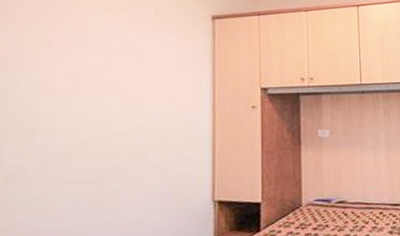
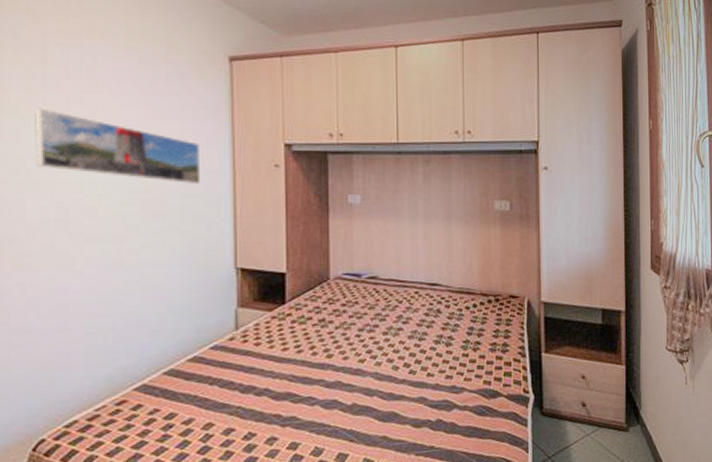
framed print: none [20,63,183,126] -> present [35,107,201,183]

